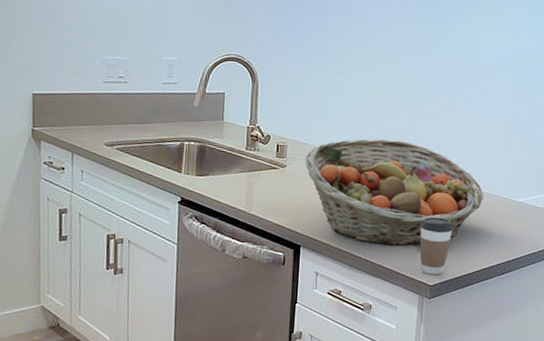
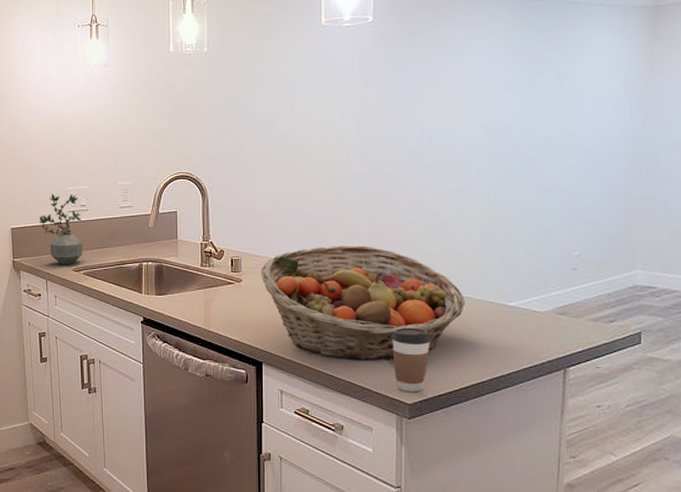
potted plant: none [67,61,119,139] -> present [39,193,83,265]

